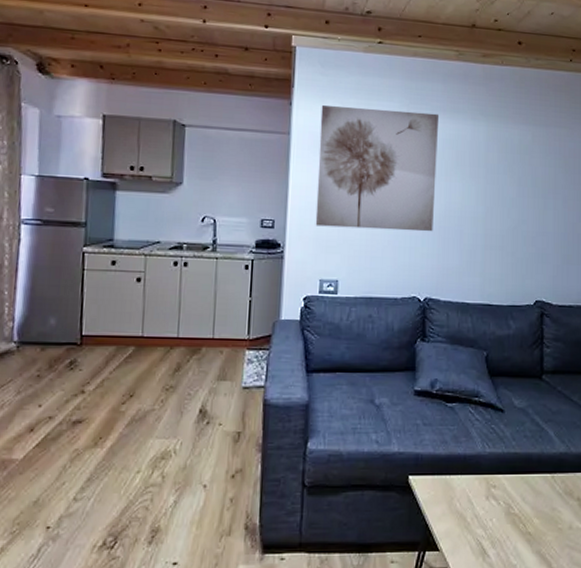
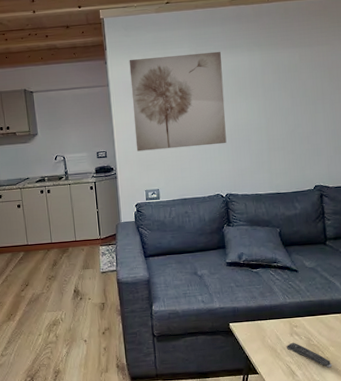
remote control: none [480,508,534,548] -> present [287,342,332,368]

